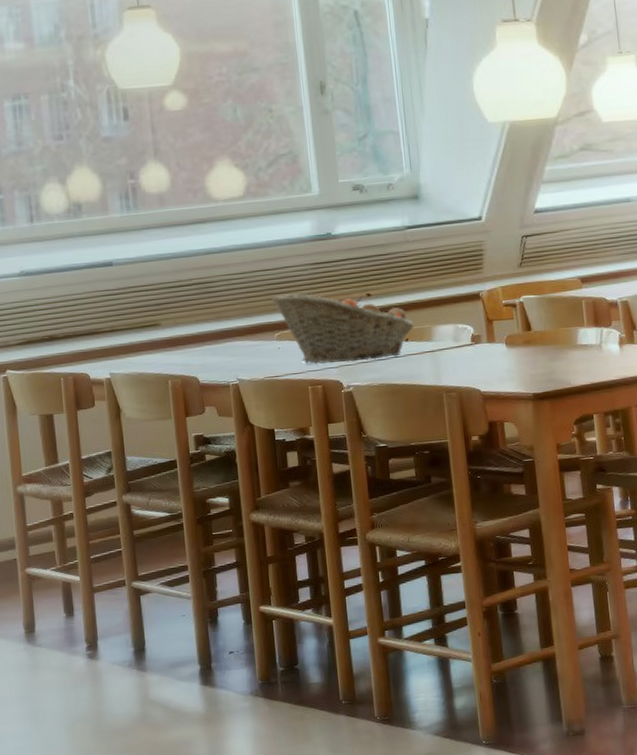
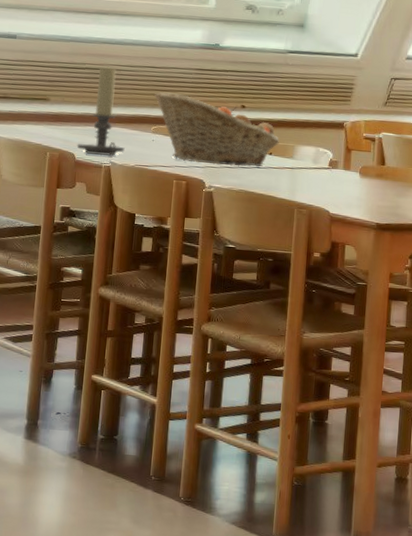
candle holder: none [198,278,251,375] -> present [76,66,125,157]

